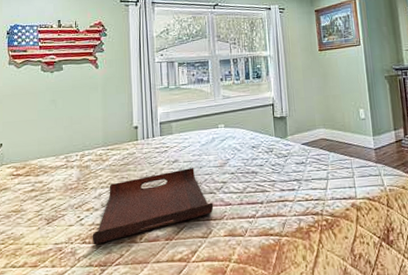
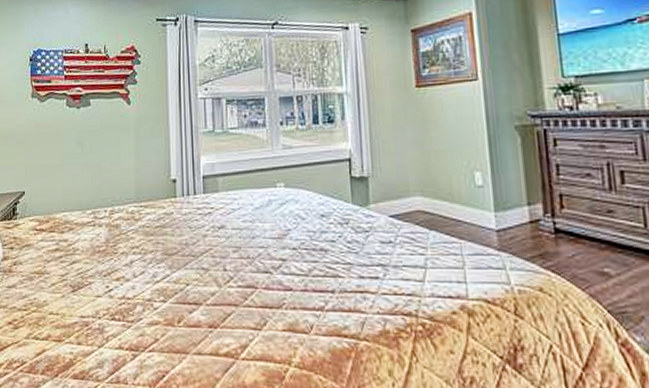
serving tray: present [92,168,214,245] -> none [122,237,270,324]

